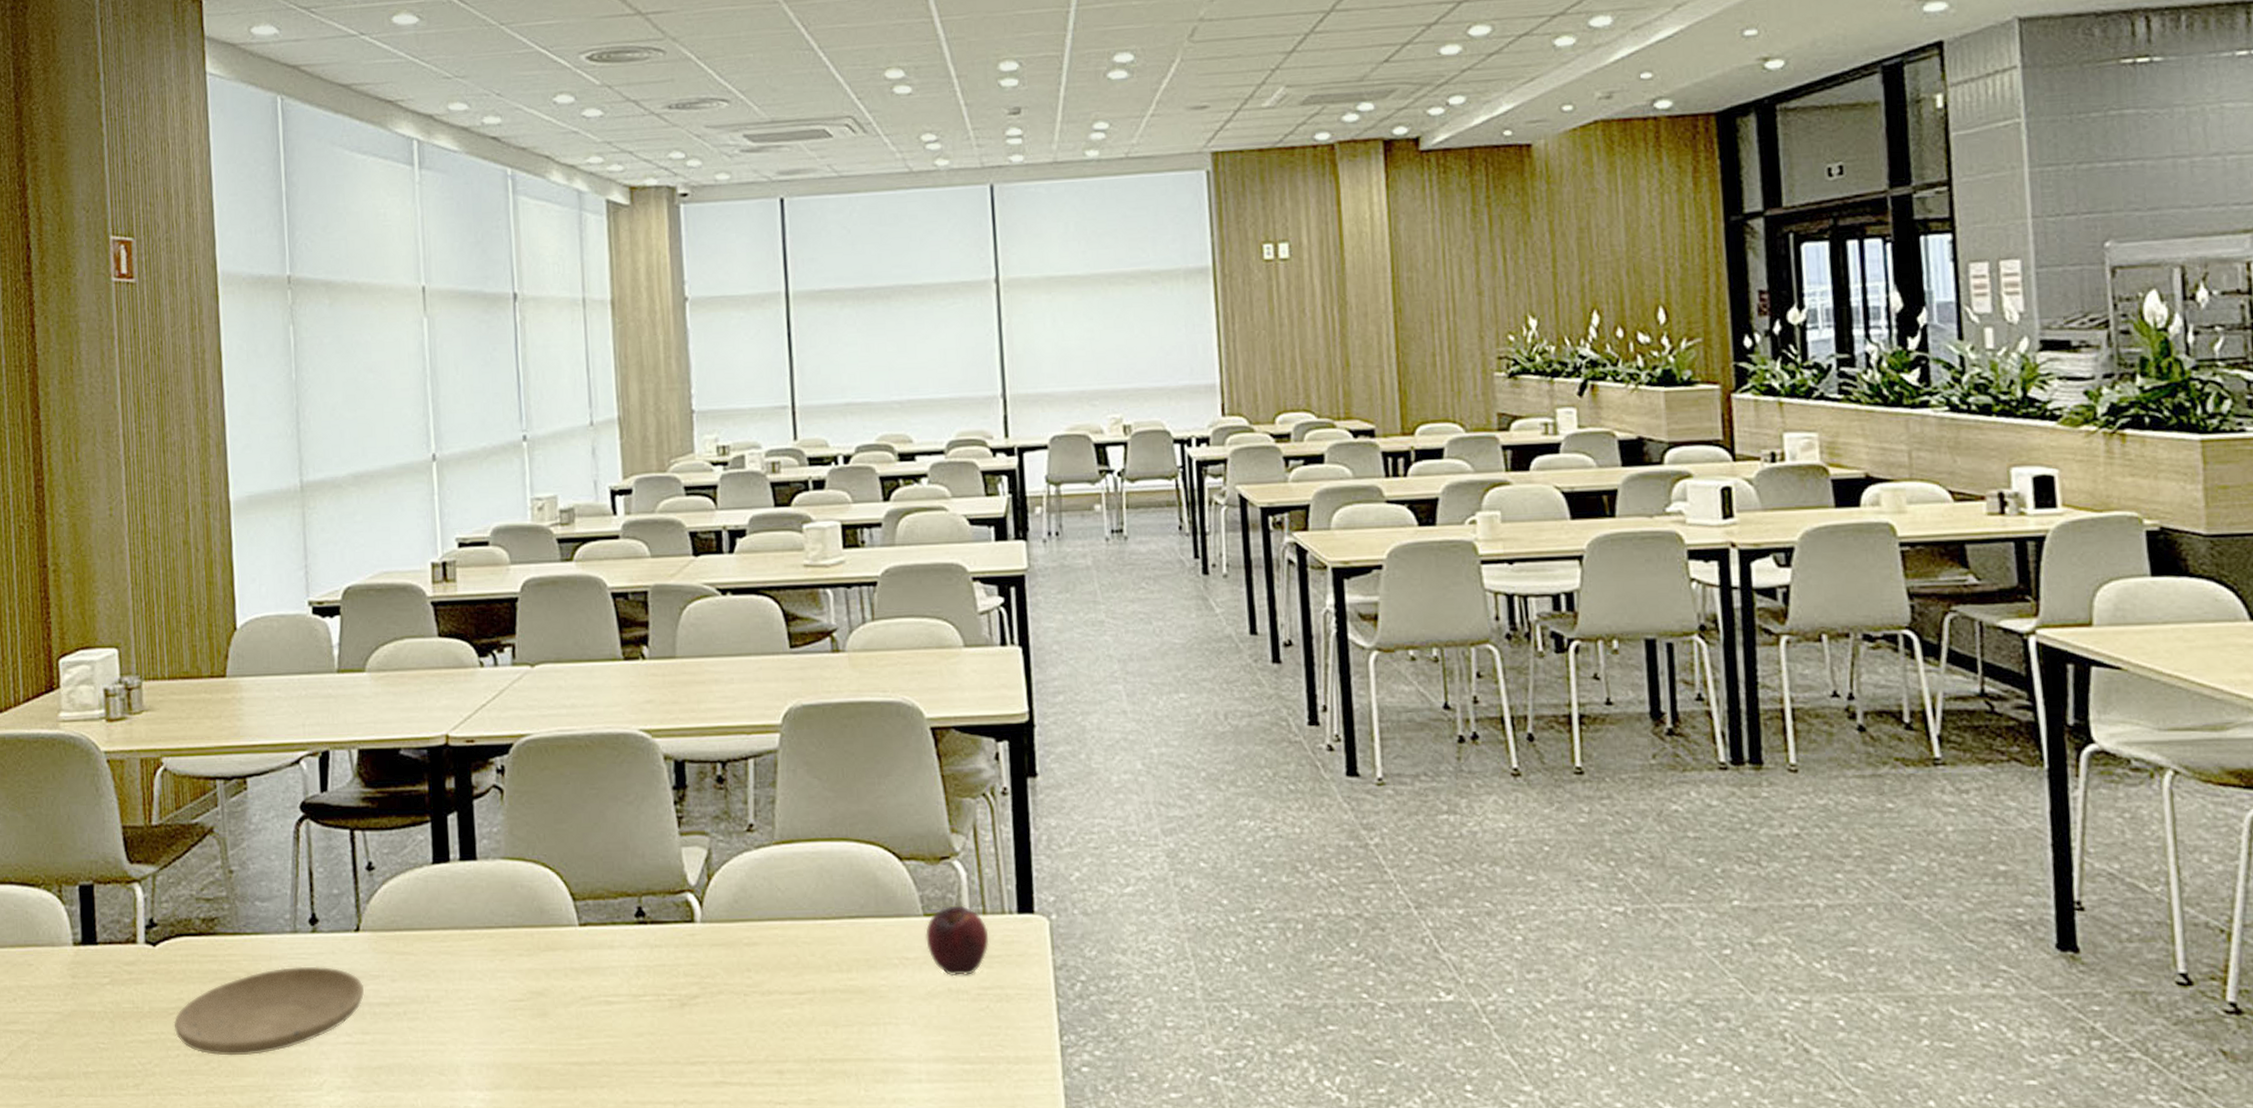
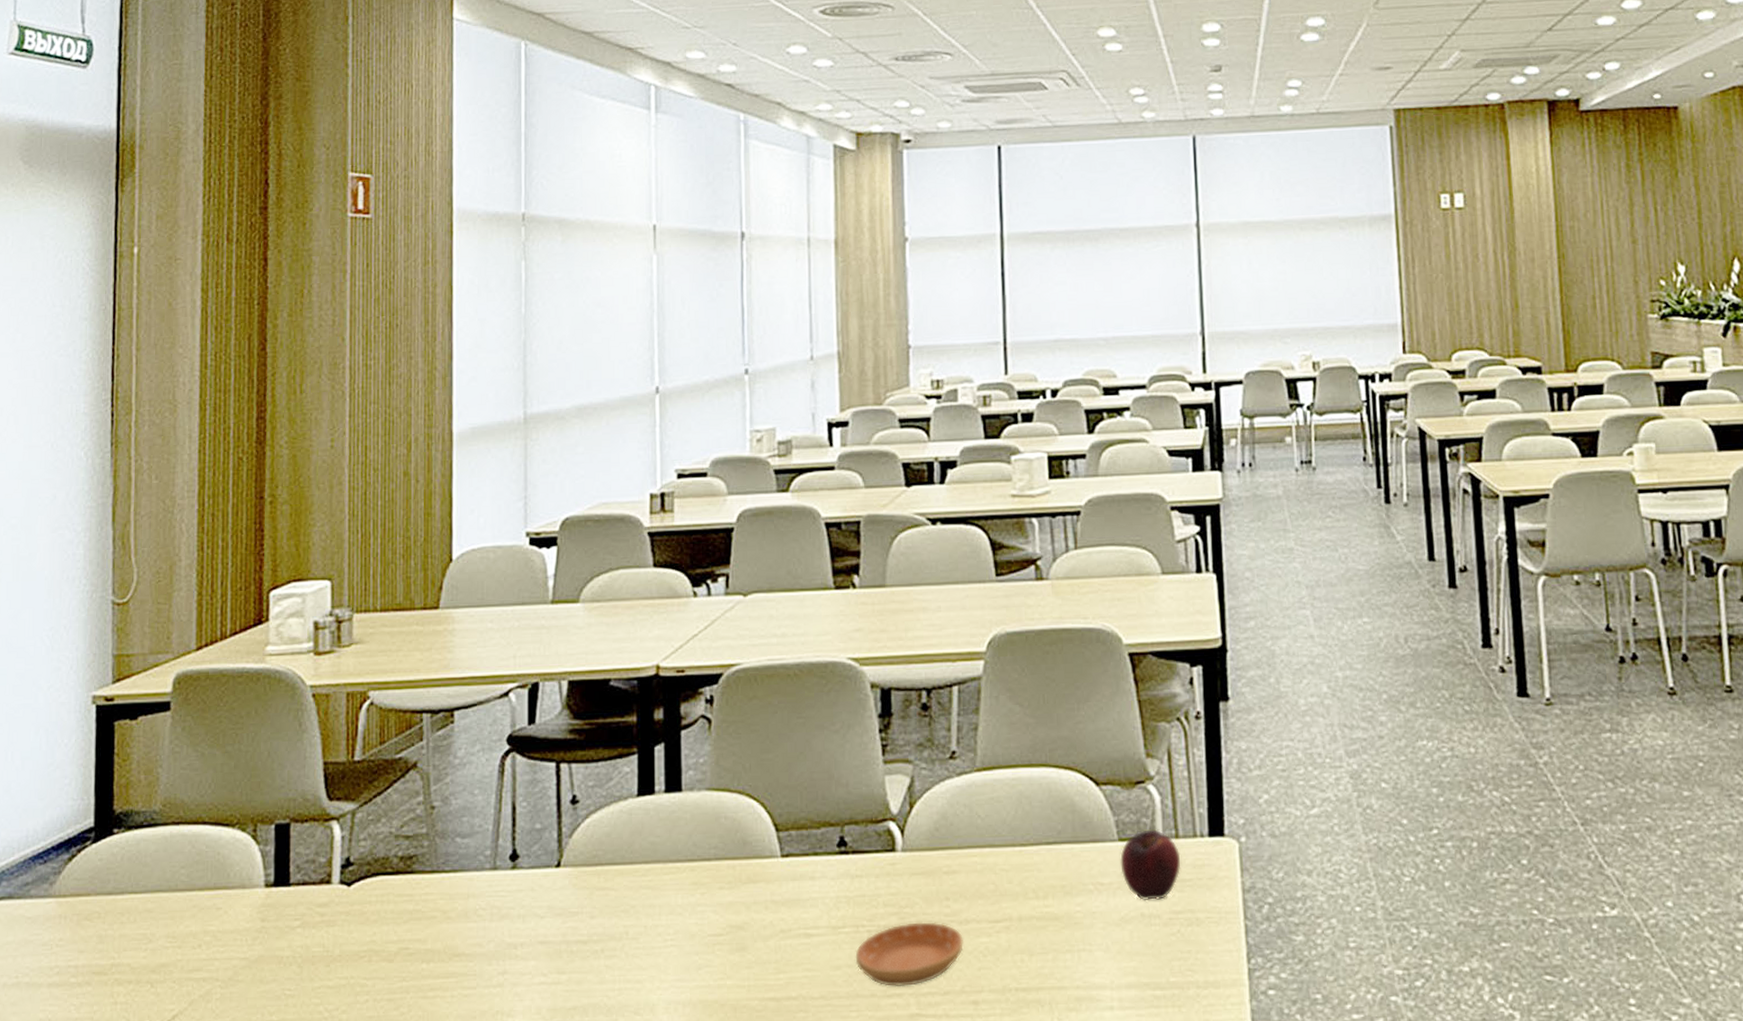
plate: present [173,966,365,1056] -> none [364,903,563,1000]
saucer: none [657,992,768,1054] -> present [855,922,965,987]

